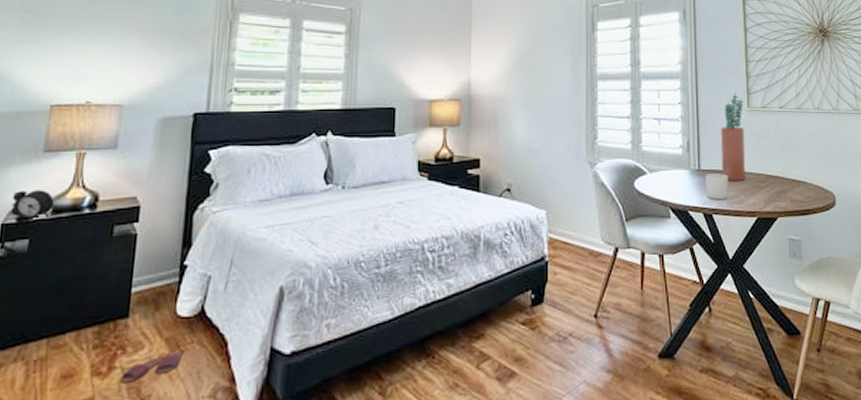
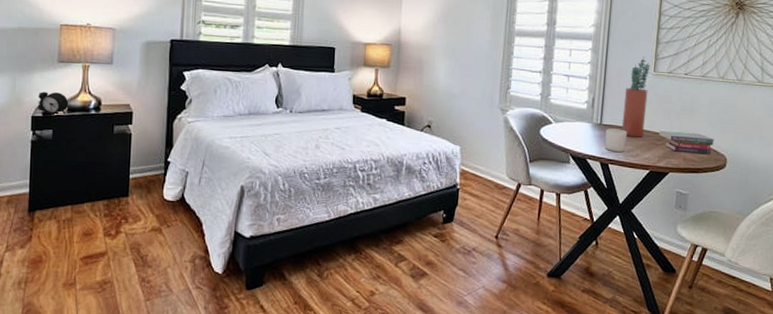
slippers: present [119,350,183,383] -> none [124,225,169,244]
books: none [761,170,820,194] -> present [658,130,714,155]

